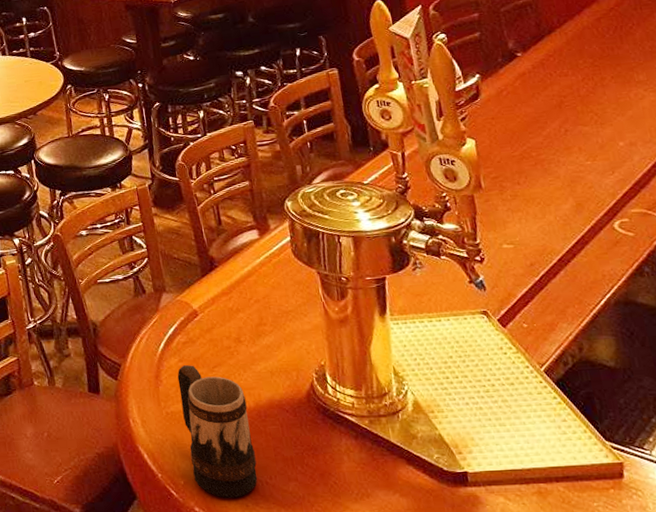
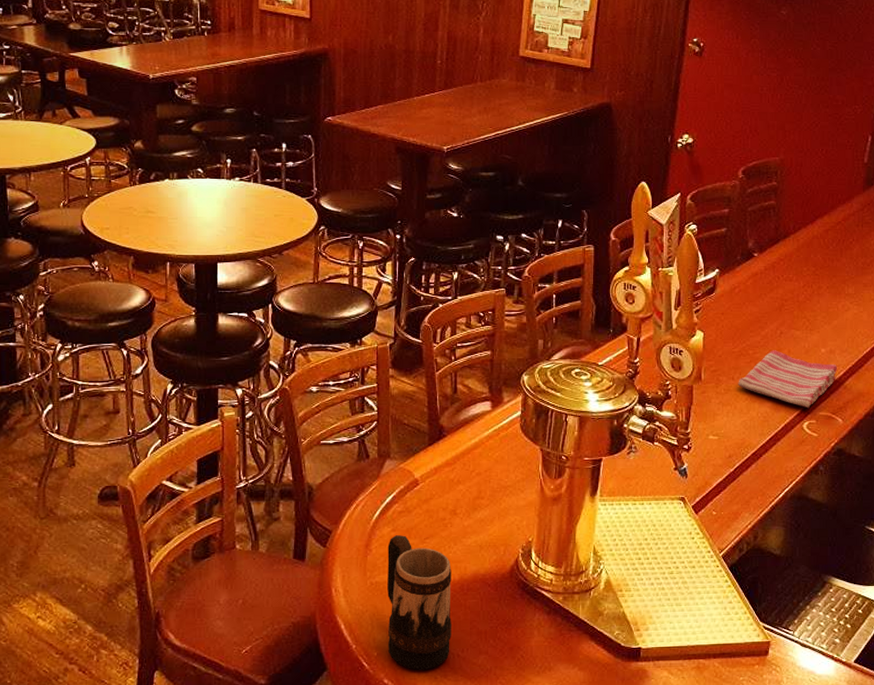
dish towel: none [525,149,644,207] -> present [738,350,838,409]

